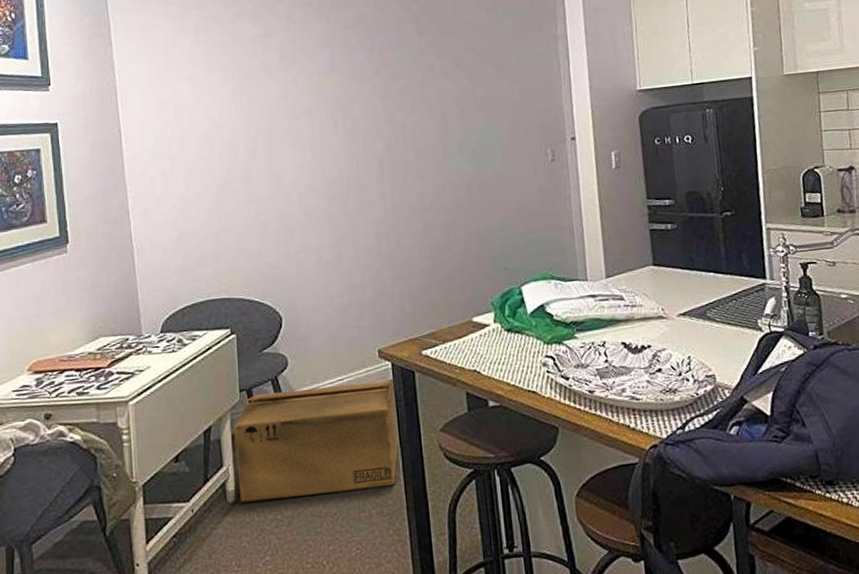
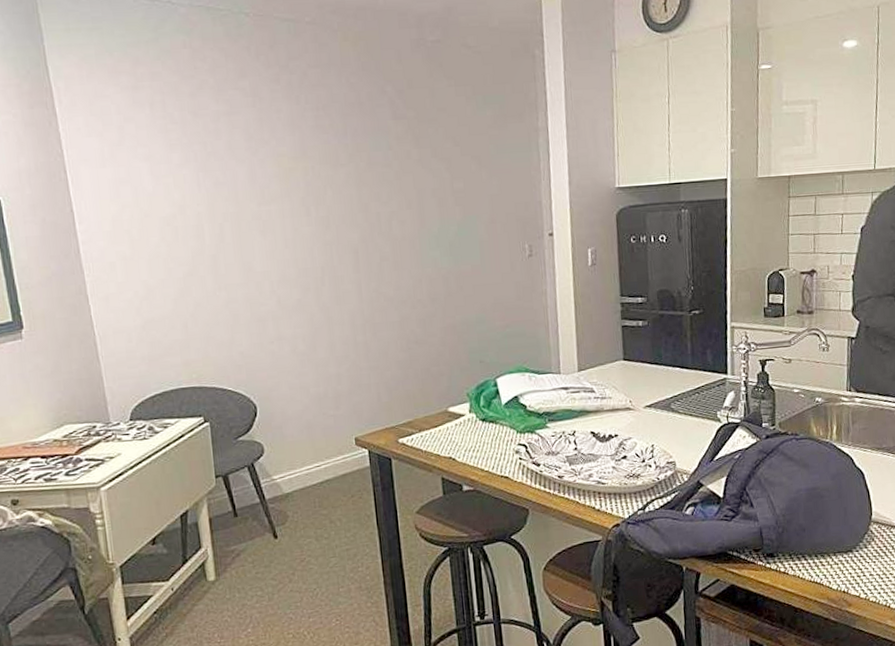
cardboard box: present [235,380,398,503] -> none [212,467,375,581]

